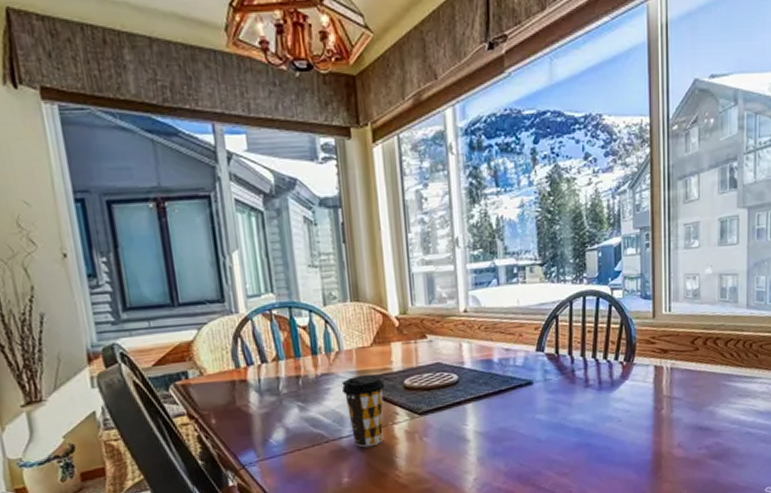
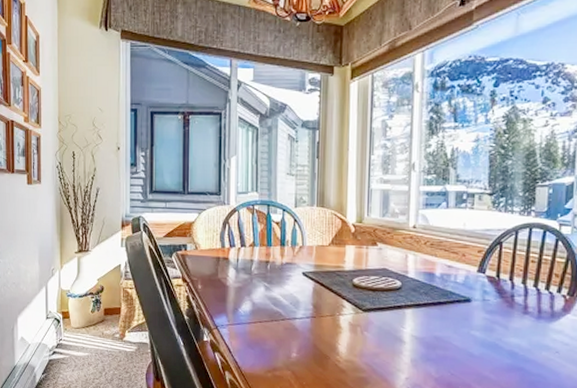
coffee cup: present [342,374,385,448] -> none [301,268,337,331]

